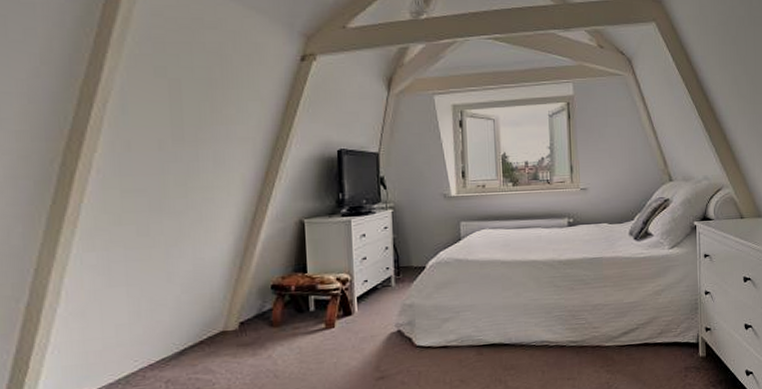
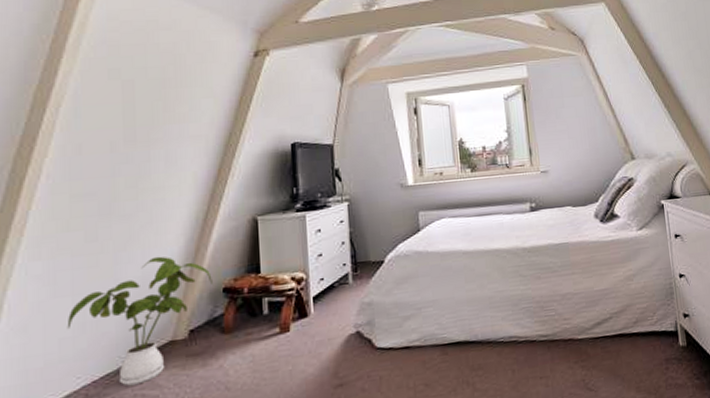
house plant: none [123,252,261,370] -> present [67,256,213,386]

